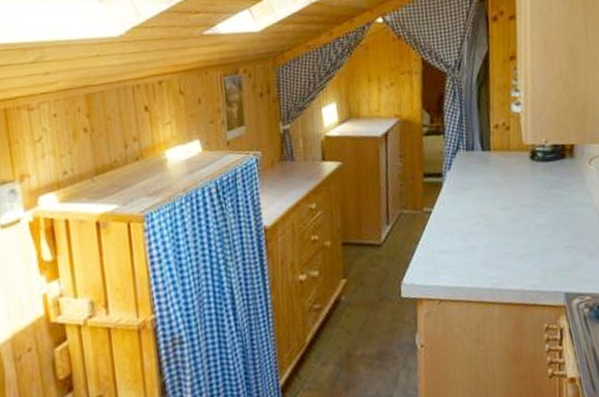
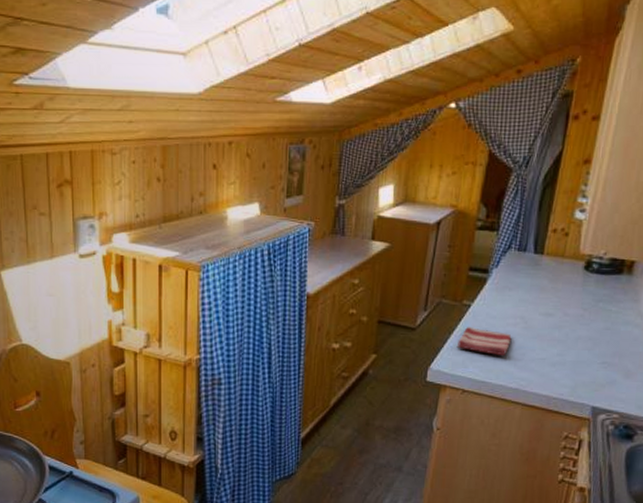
dish towel: none [425,232,477,258] -> present [456,326,512,356]

